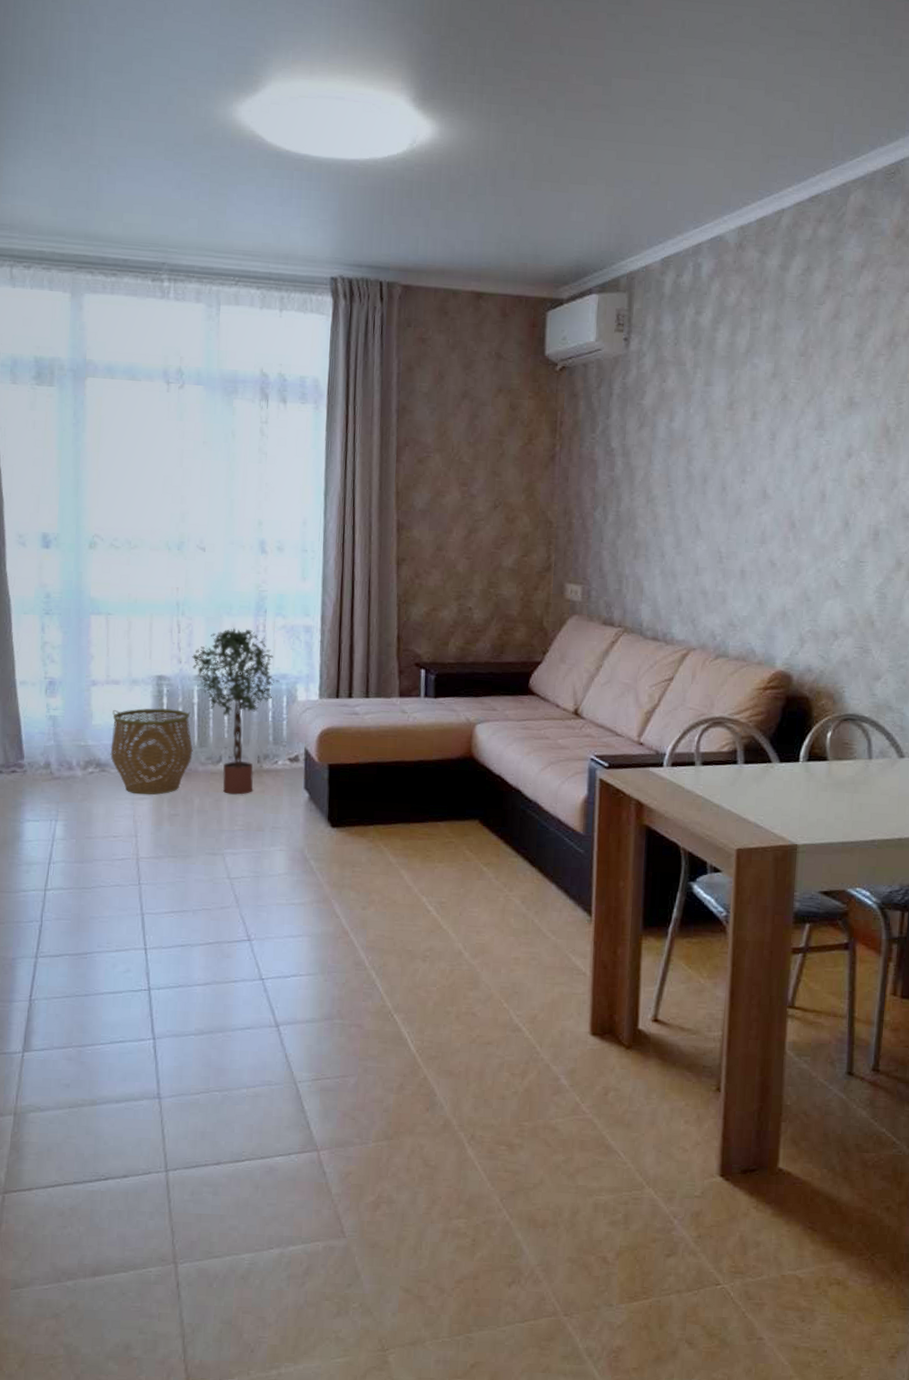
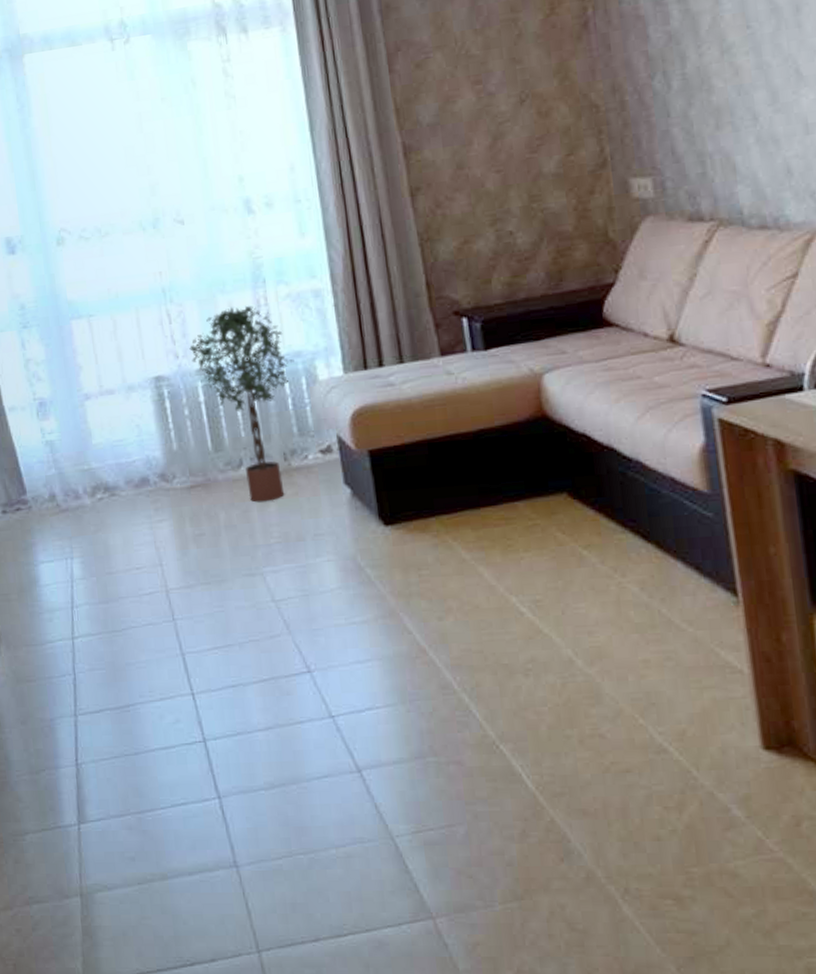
basket: present [110,708,193,795] -> none [112,412,209,516]

